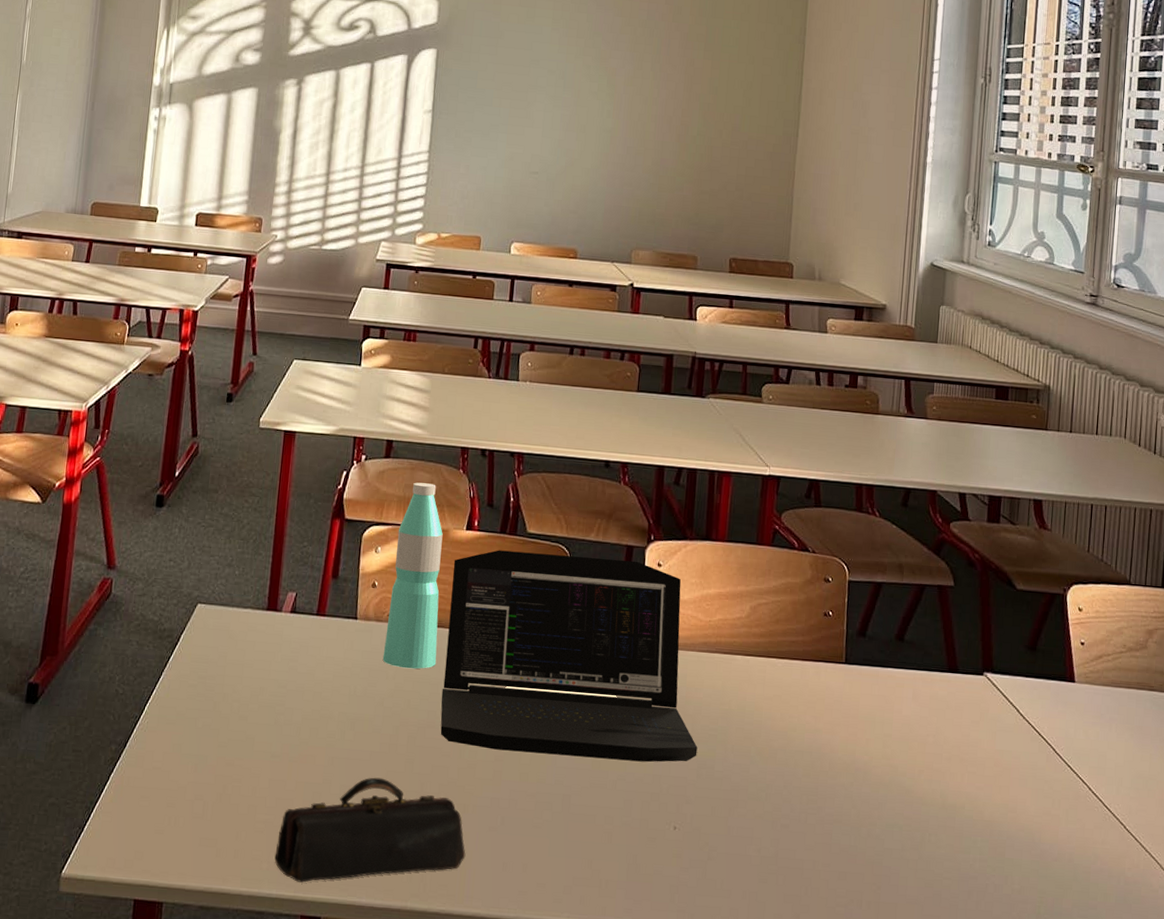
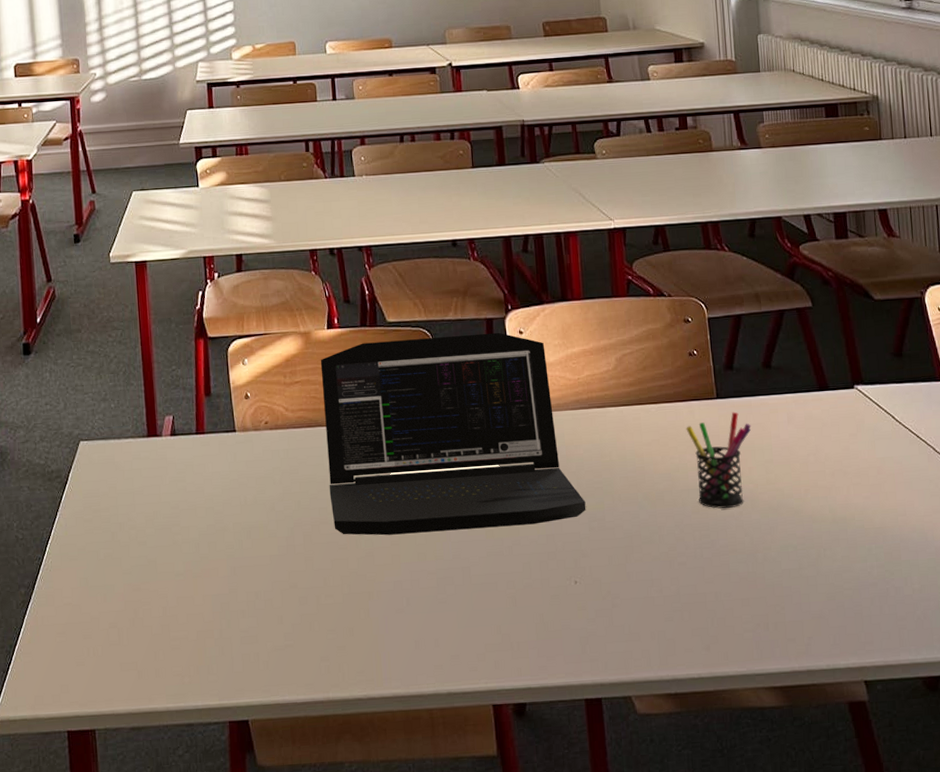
pencil case: present [274,777,466,883] -> none [194,579,378,691]
water bottle: present [382,482,443,669] -> none [261,290,320,472]
pen holder: none [809,679,875,777] -> present [686,412,751,509]

